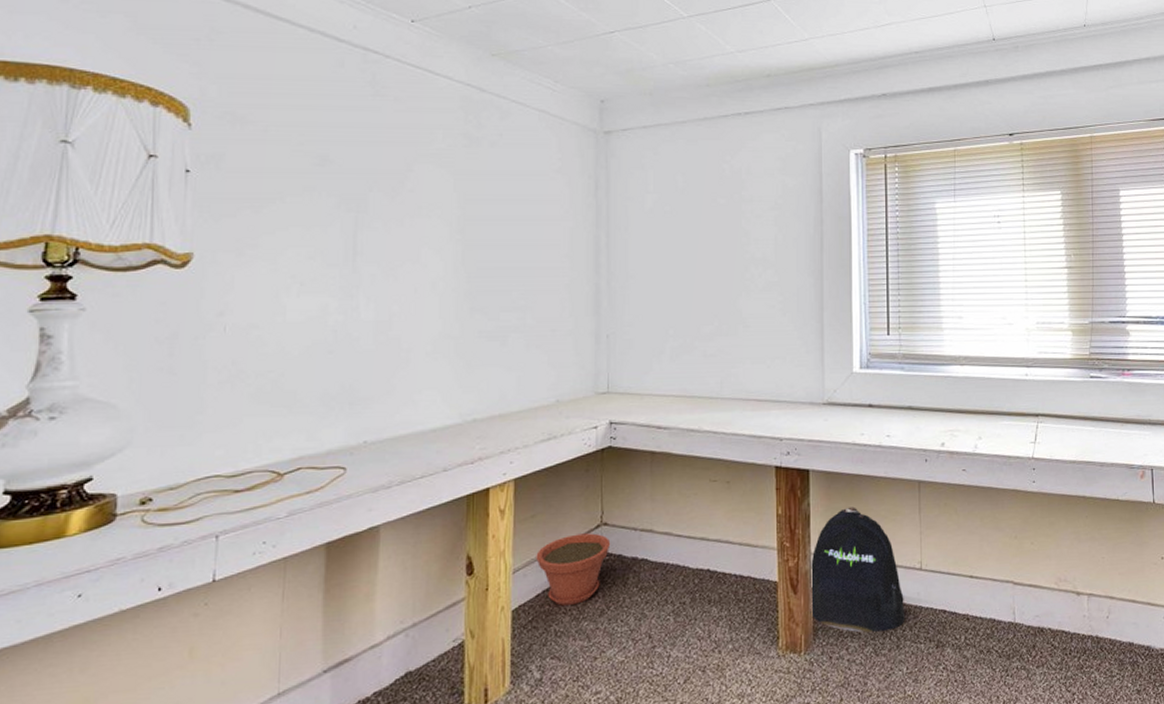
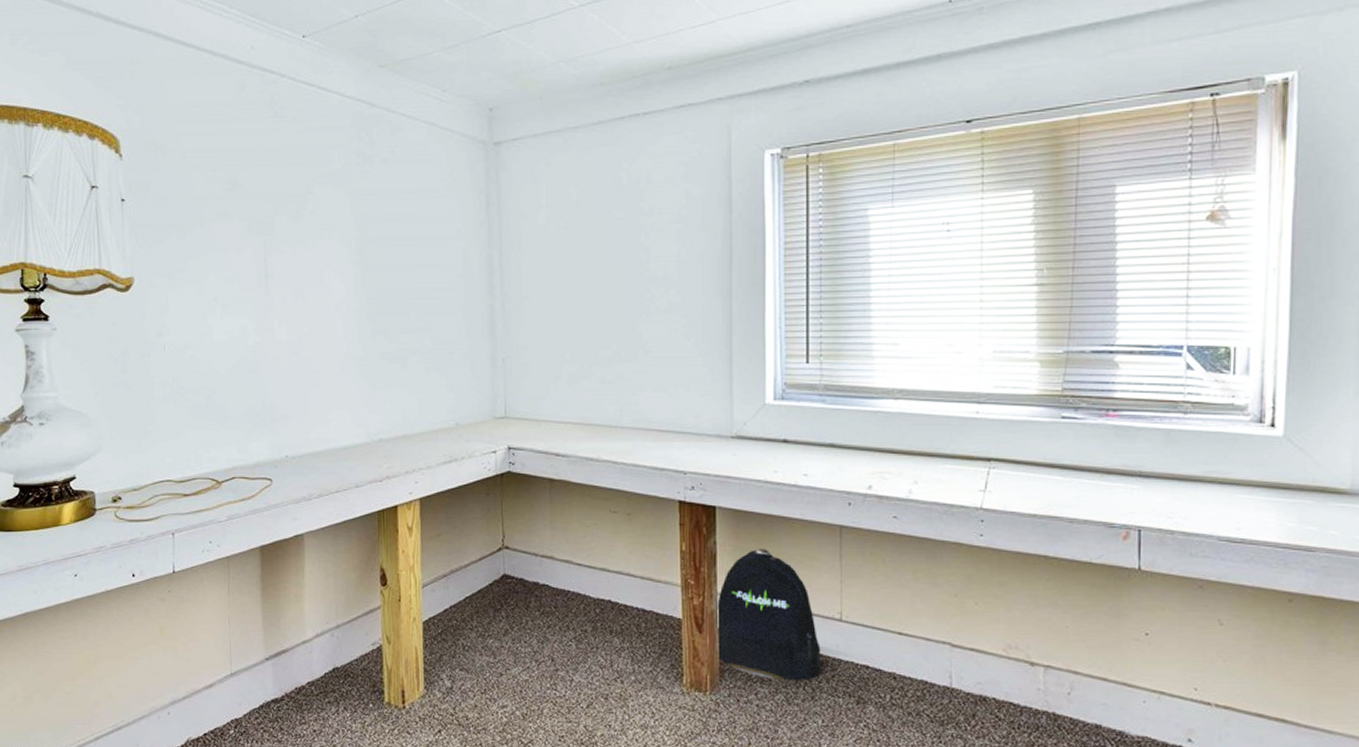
plant pot: present [536,533,611,606] -> none [443,555,513,622]

